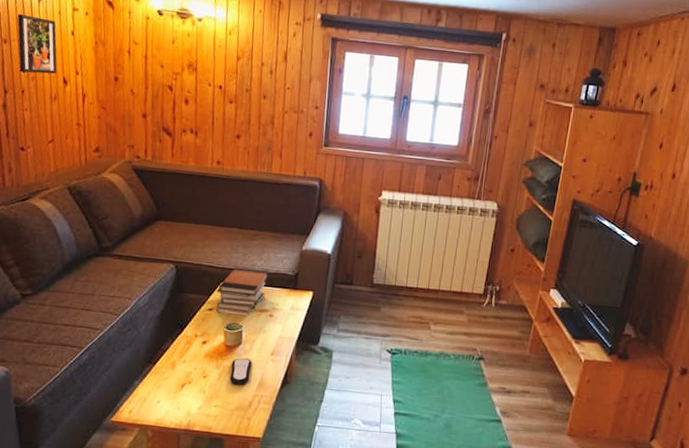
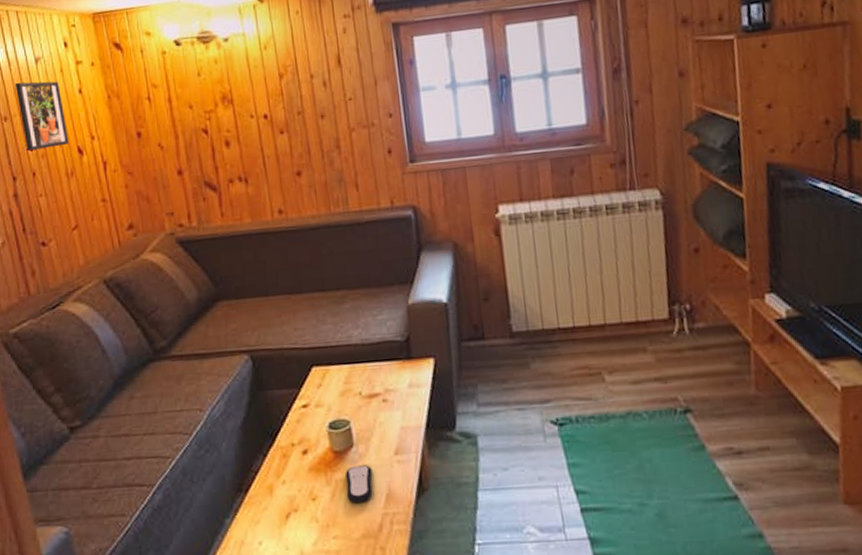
book stack: present [216,267,269,317] -> none [308,341,373,409]

